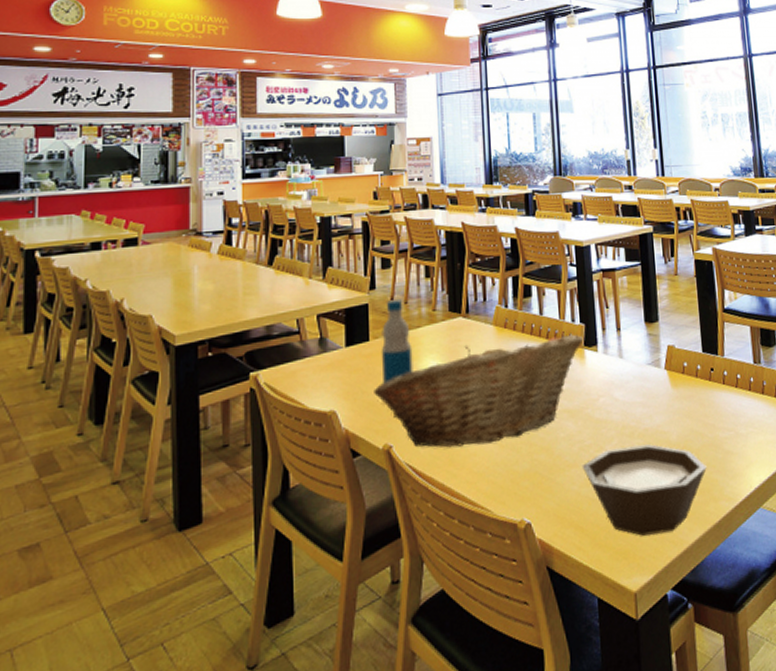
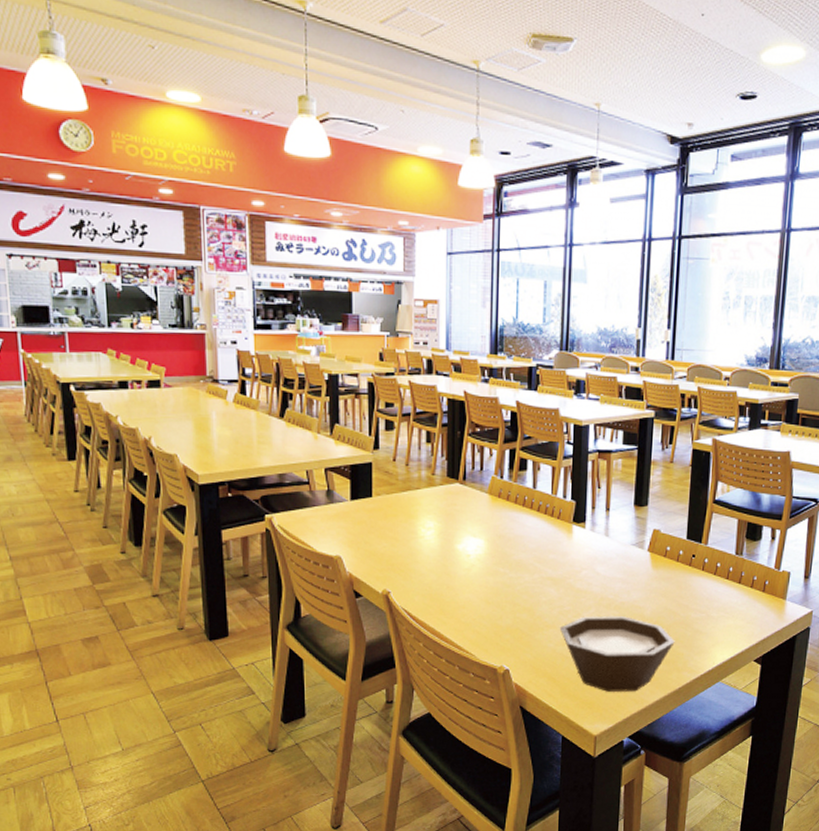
fruit basket: present [374,334,584,448] -> none [375,509,573,599]
bottle: present [381,300,413,383] -> none [382,461,412,537]

